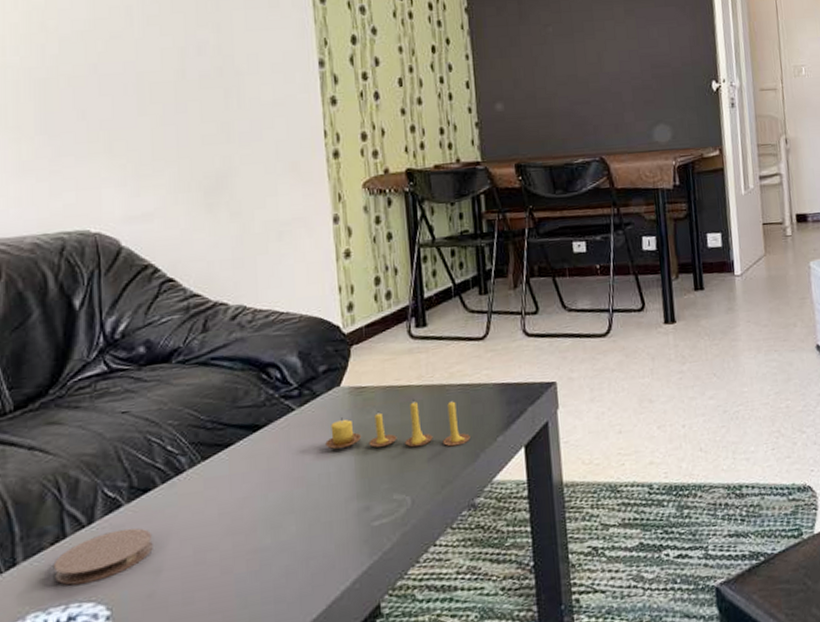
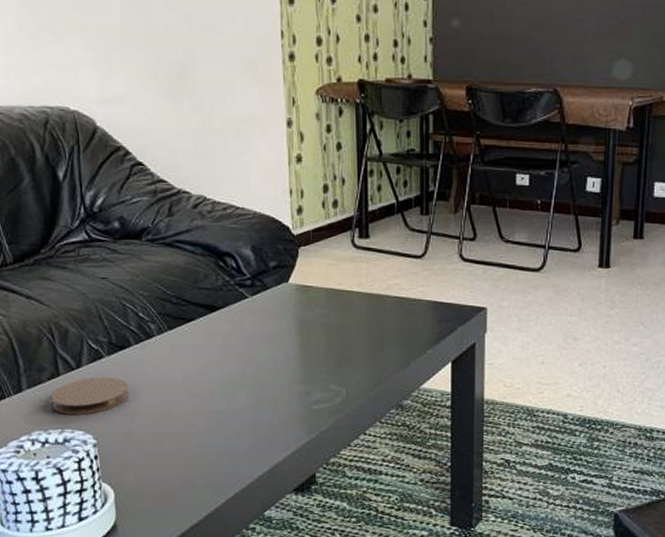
candle: present [325,399,470,450] -> none [274,304,403,352]

